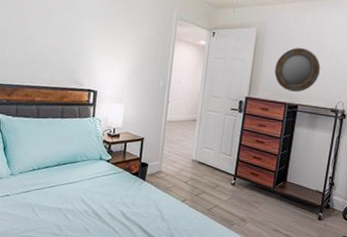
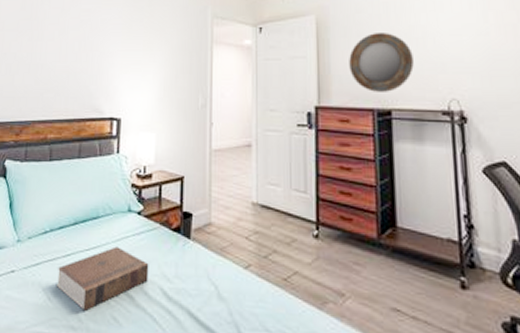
book: none [42,182,114,224] -> present [56,246,149,311]

